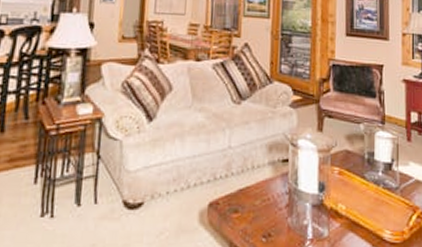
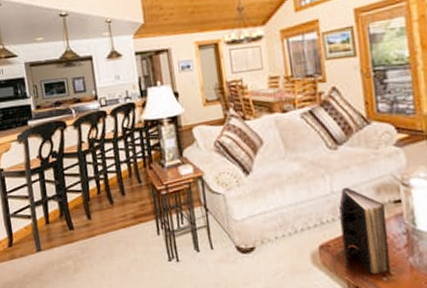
book: none [230,142,275,236] -> present [339,186,392,275]

